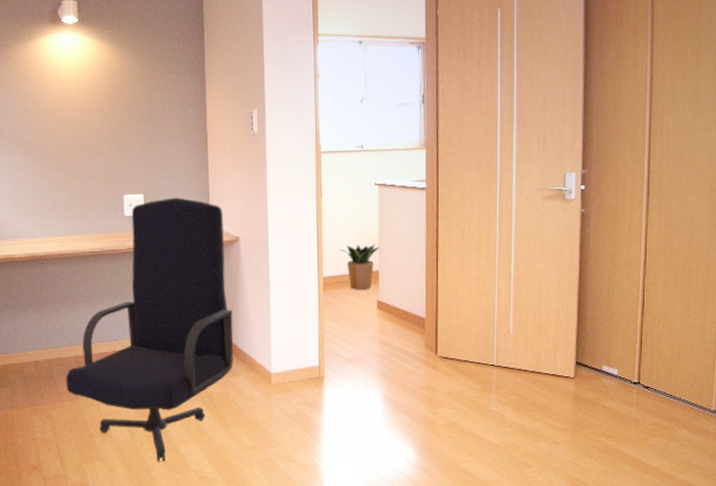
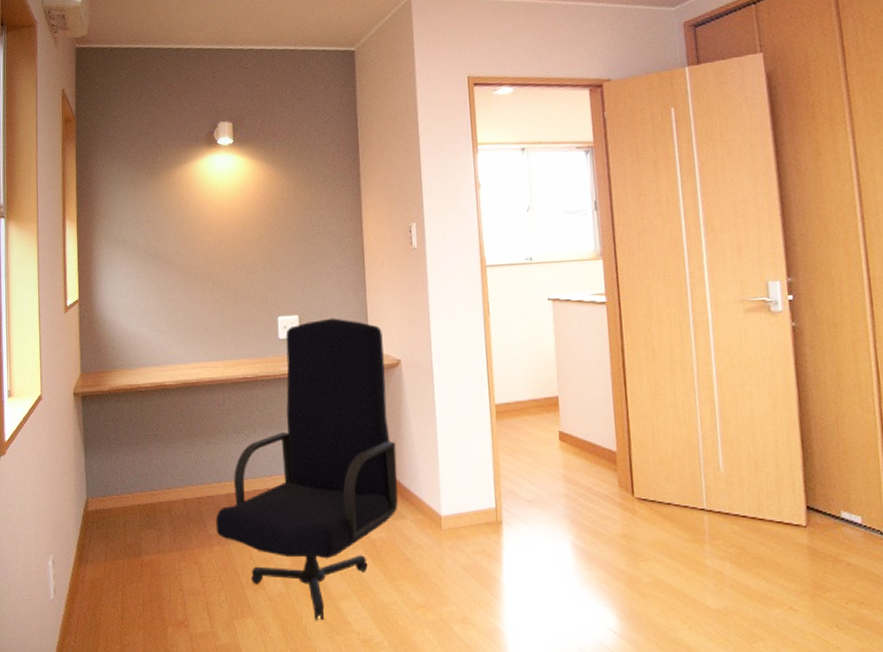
potted plant: present [340,244,381,290] -> none [512,366,559,419]

